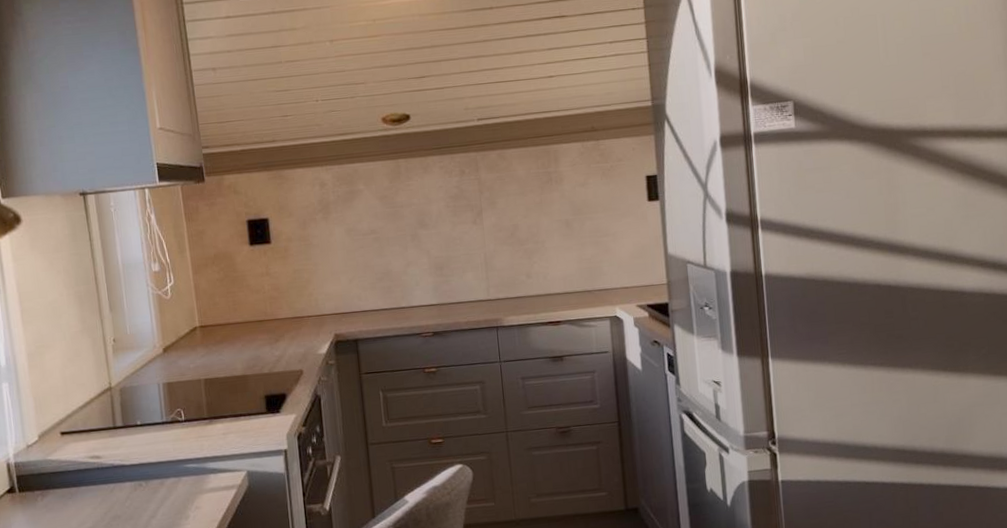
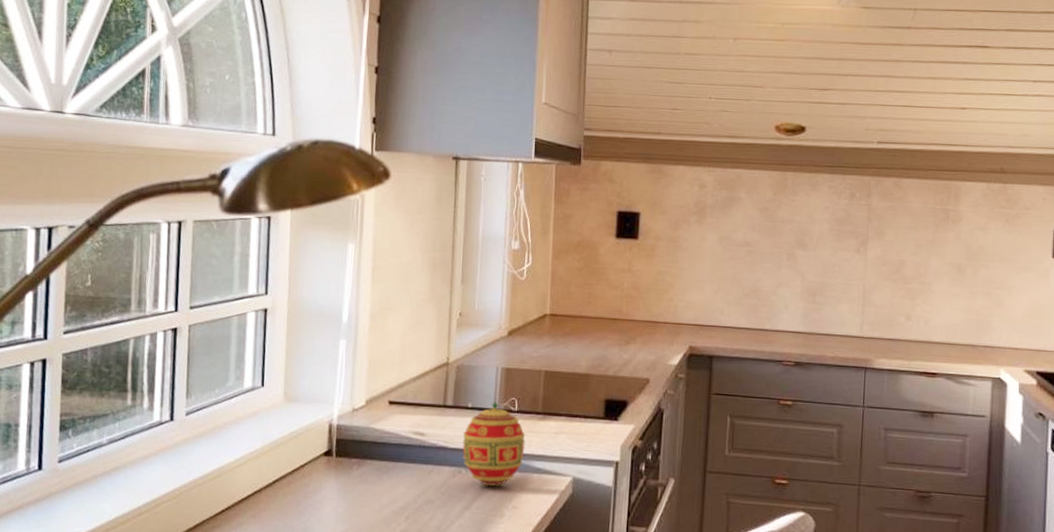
decorative egg: none [137,415,199,494] -> present [462,402,526,486]

